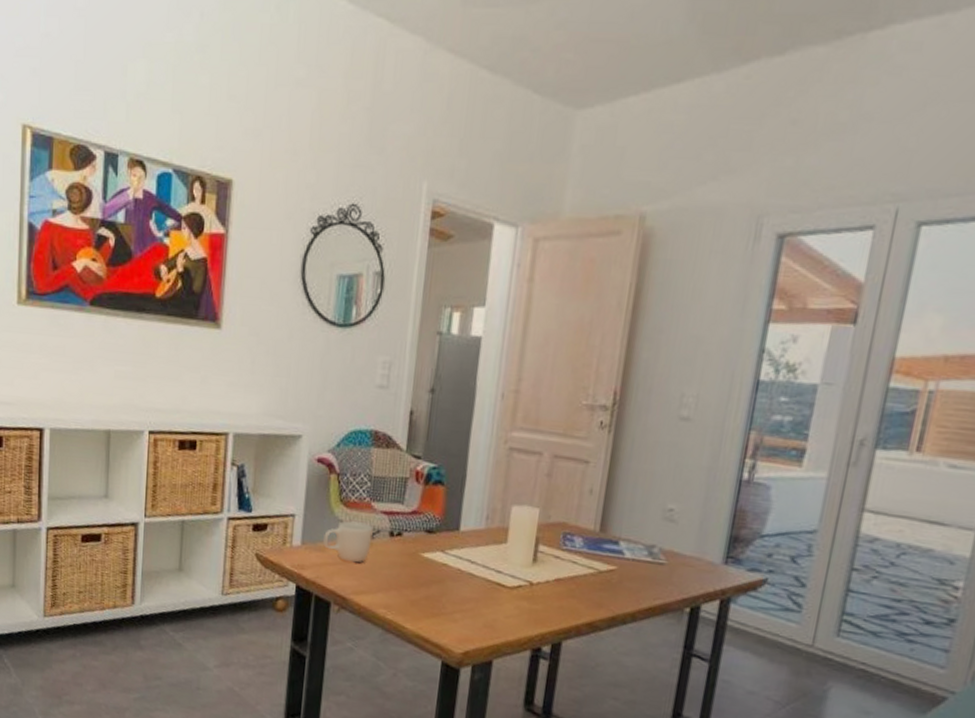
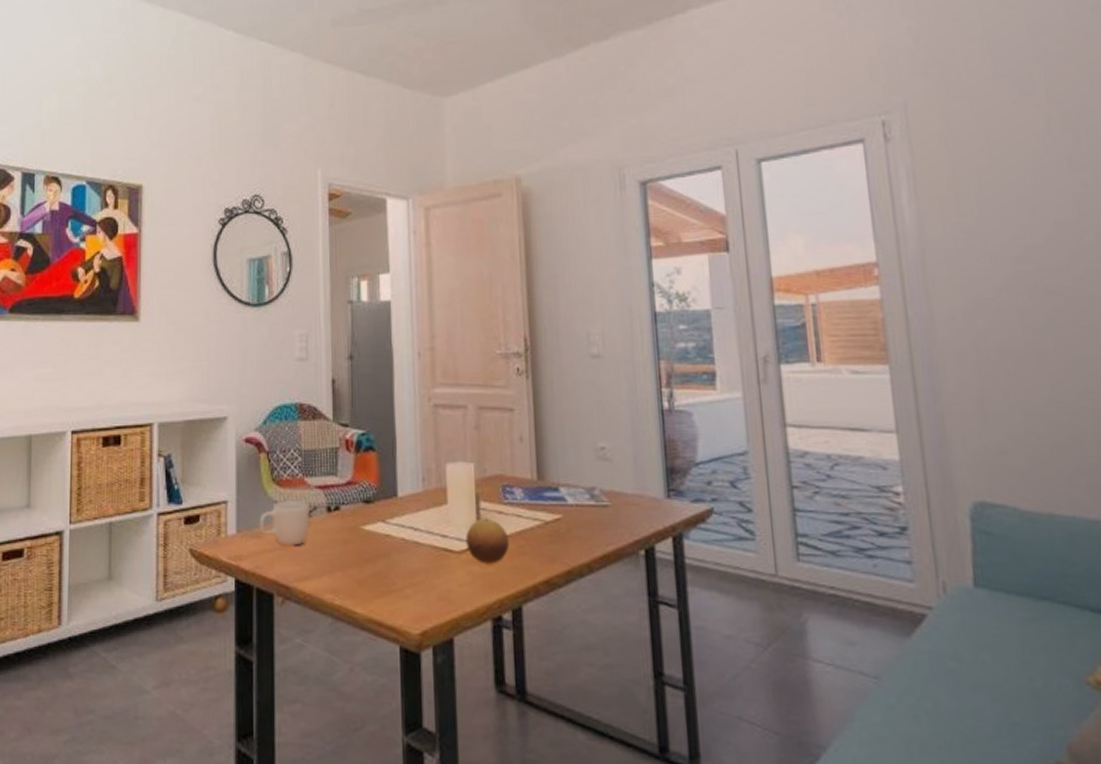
fruit: none [518,560,561,603] -> present [466,518,509,564]

